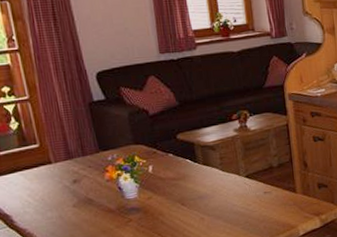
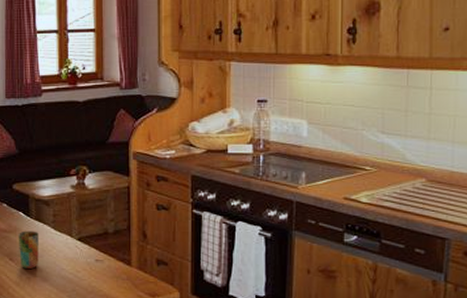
cup: none [187,175,211,211] -> present [18,230,39,269]

